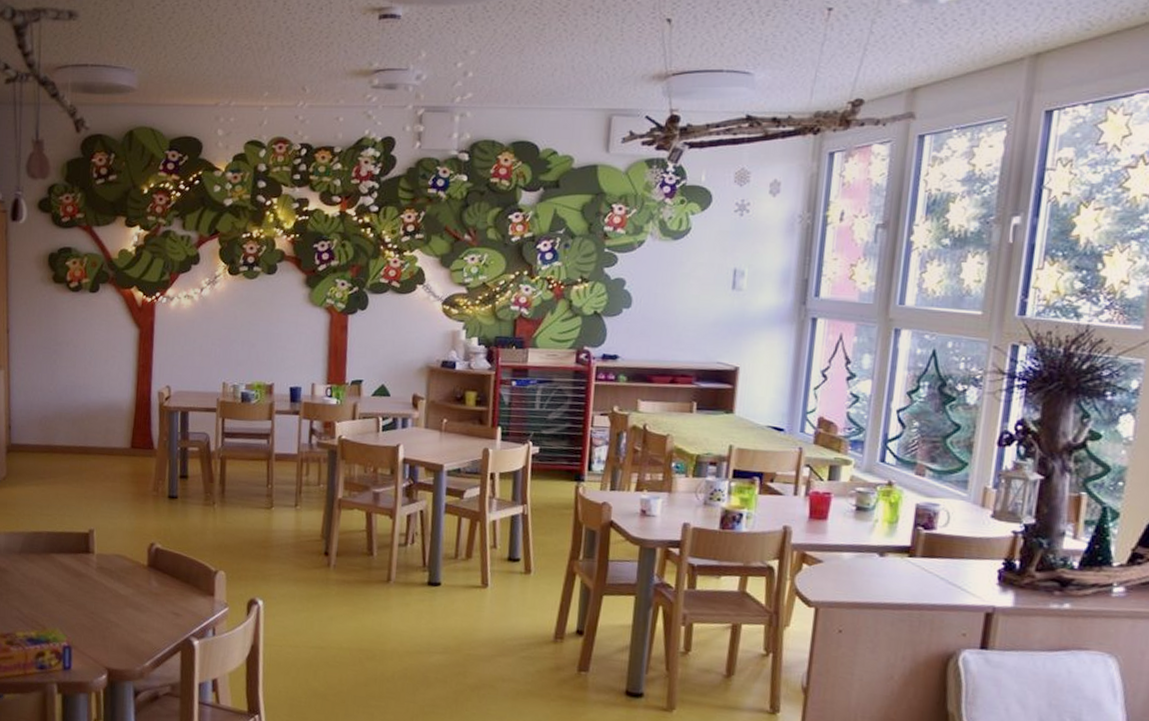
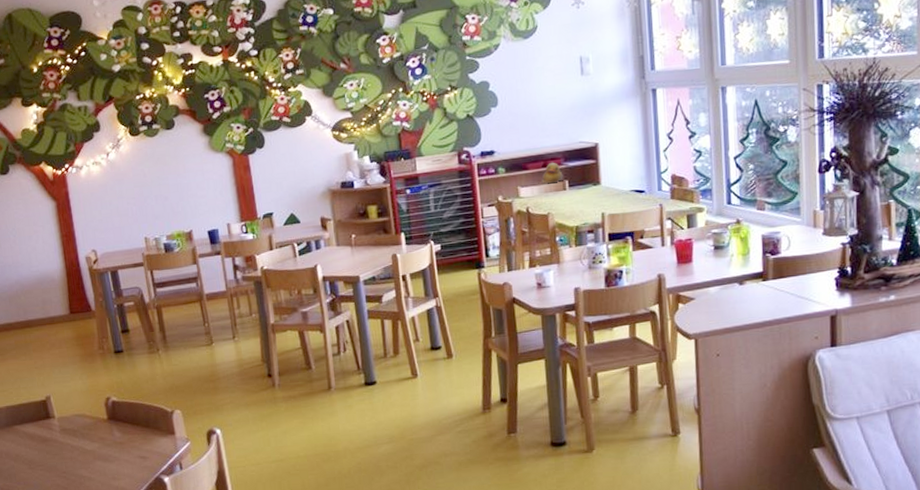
rubber duck: none [666,379,692,403] -> present [541,162,563,184]

